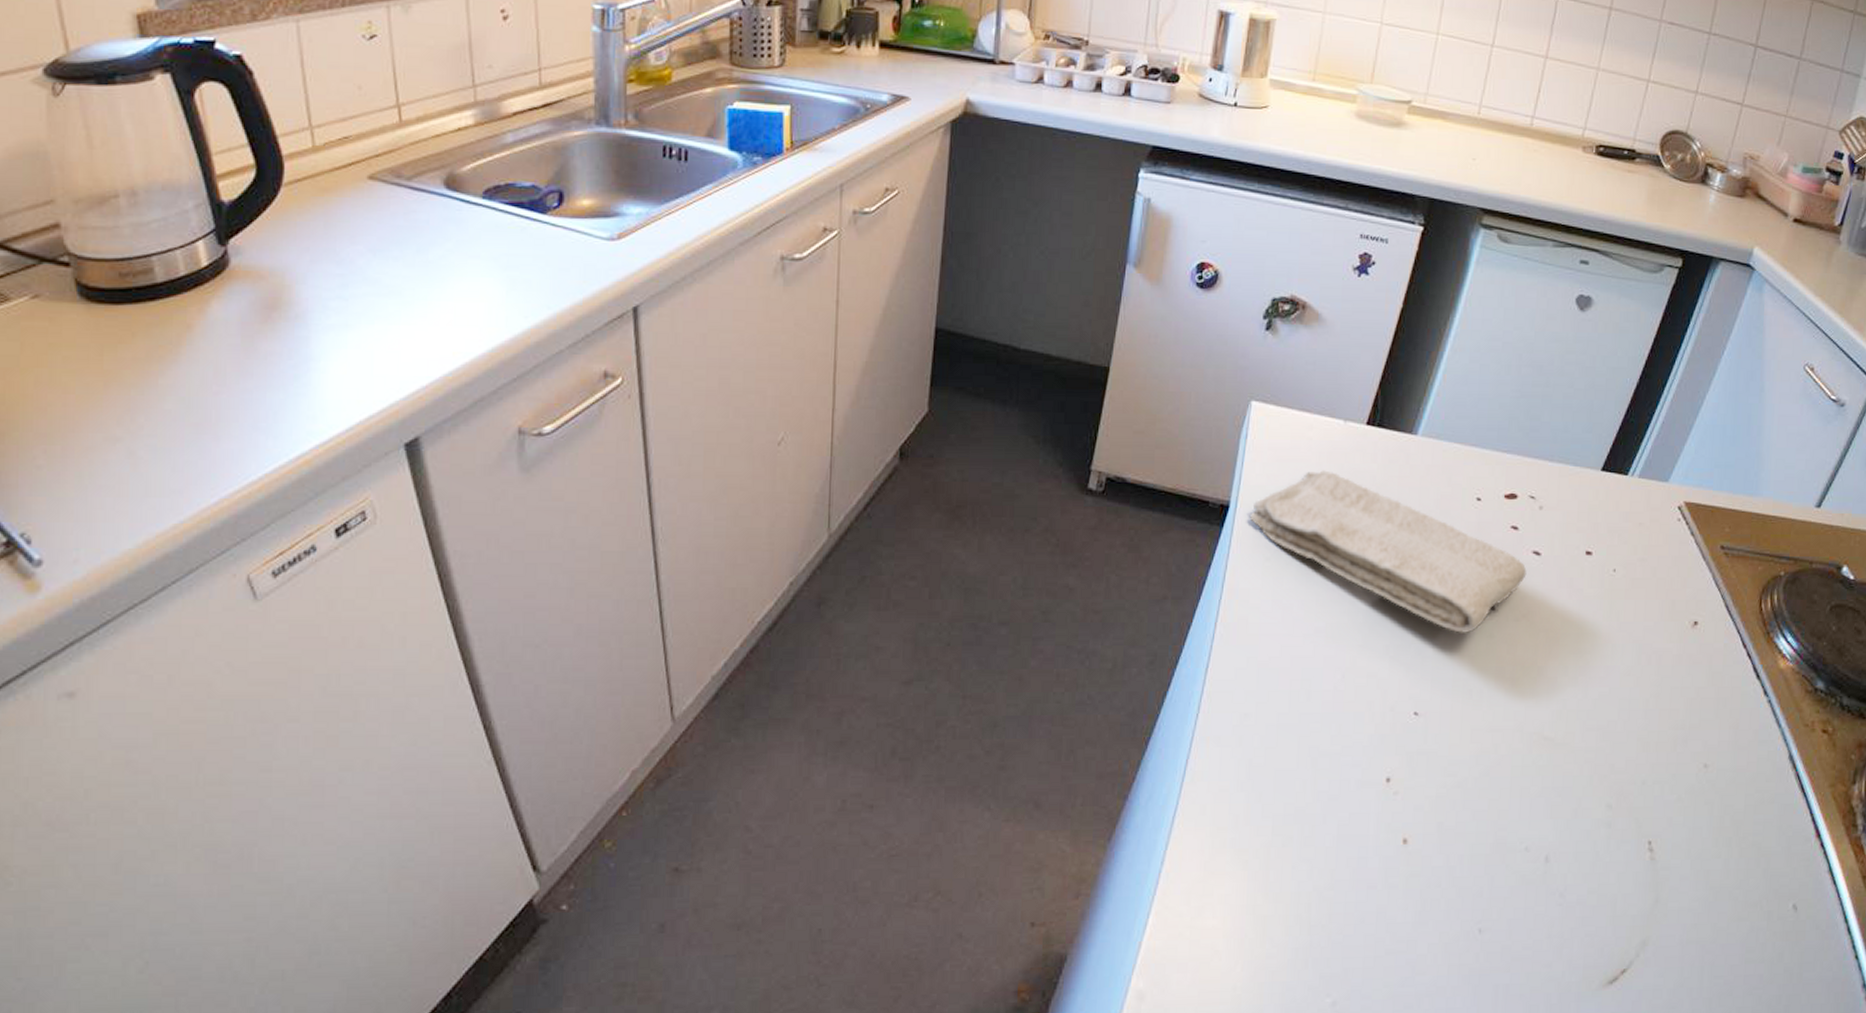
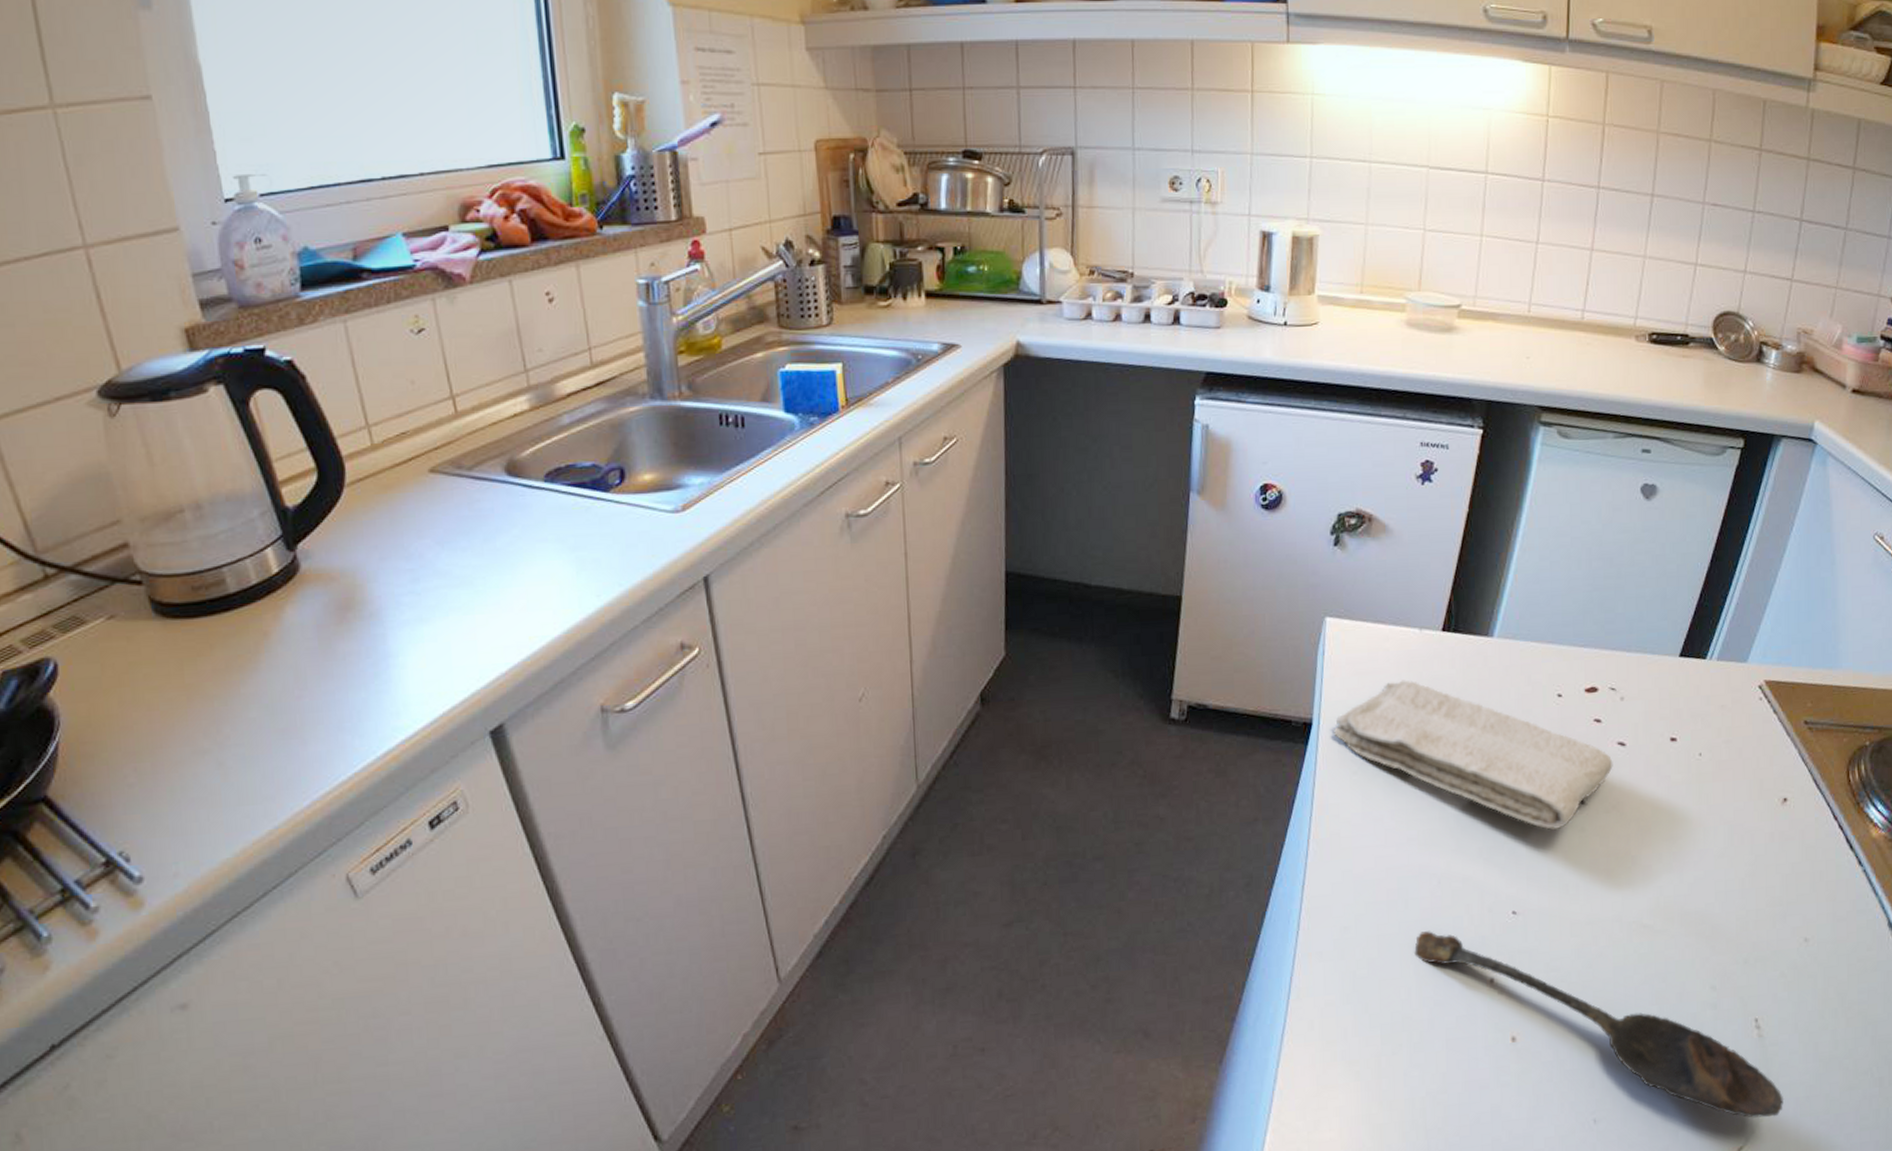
spoon: none [1312,725,1672,942] -> present [1414,931,1784,1118]

